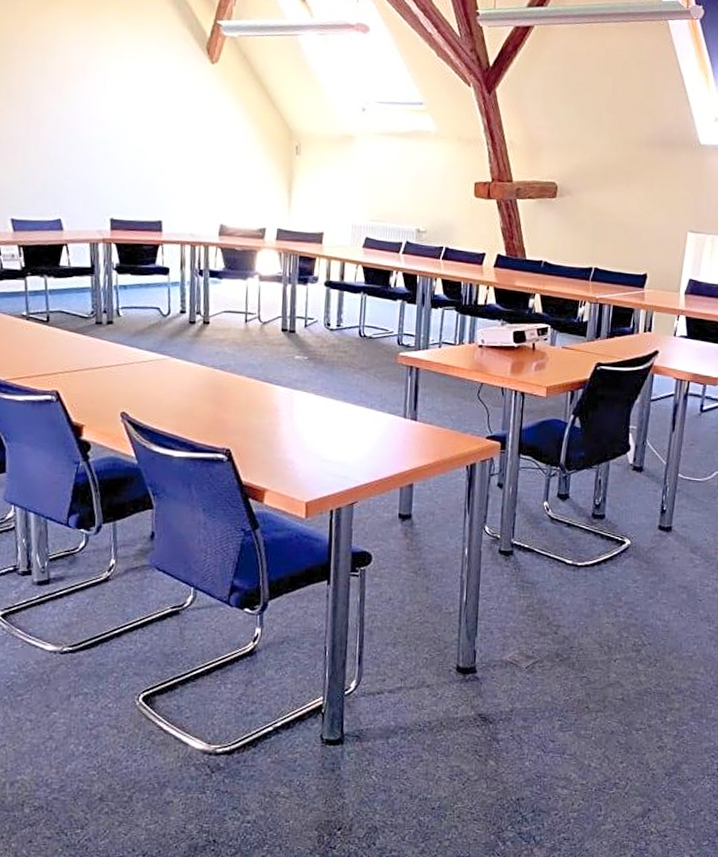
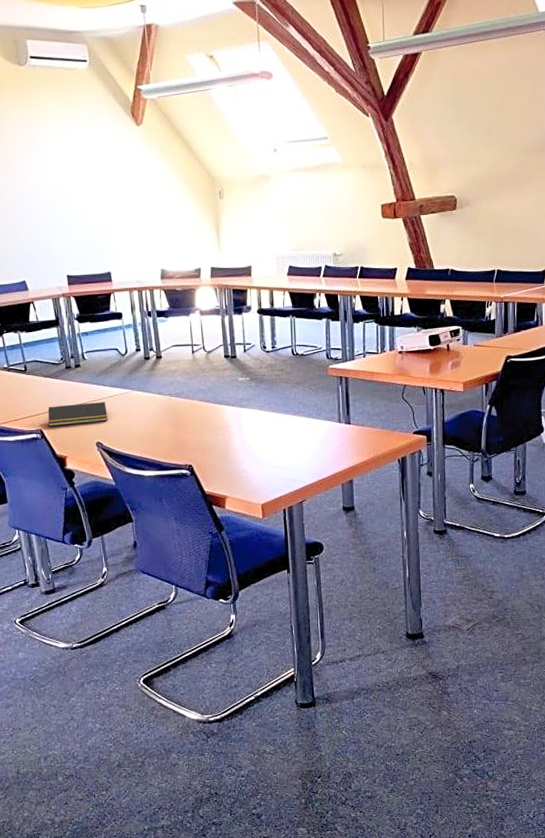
notepad: none [67,365,139,390] -> present [48,402,108,427]

